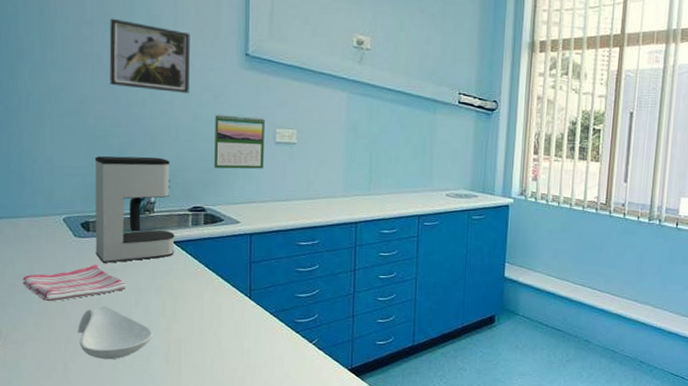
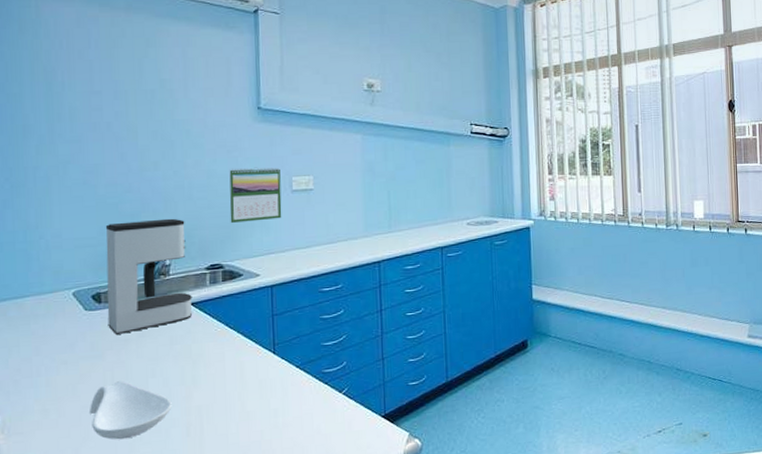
dish towel: present [22,264,126,302] -> none [28,336,142,384]
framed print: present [109,18,191,93] -> none [119,86,203,152]

